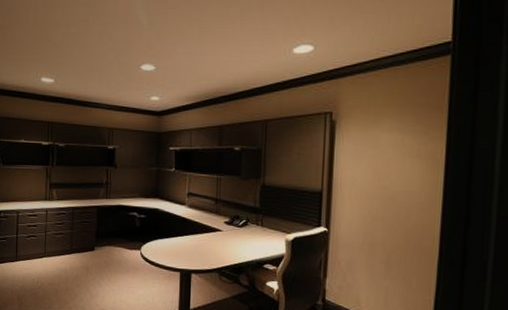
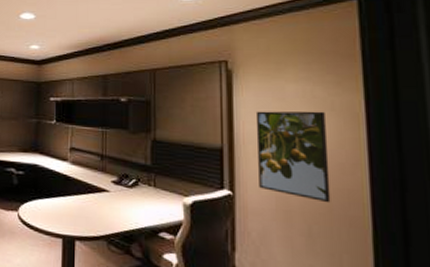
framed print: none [350,158,412,236] -> present [255,111,331,203]

